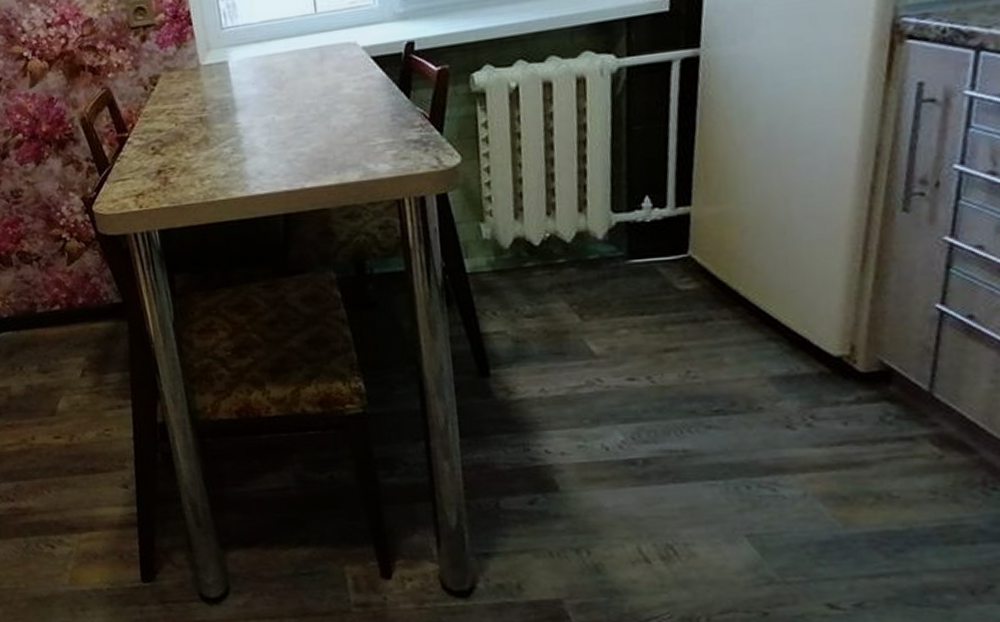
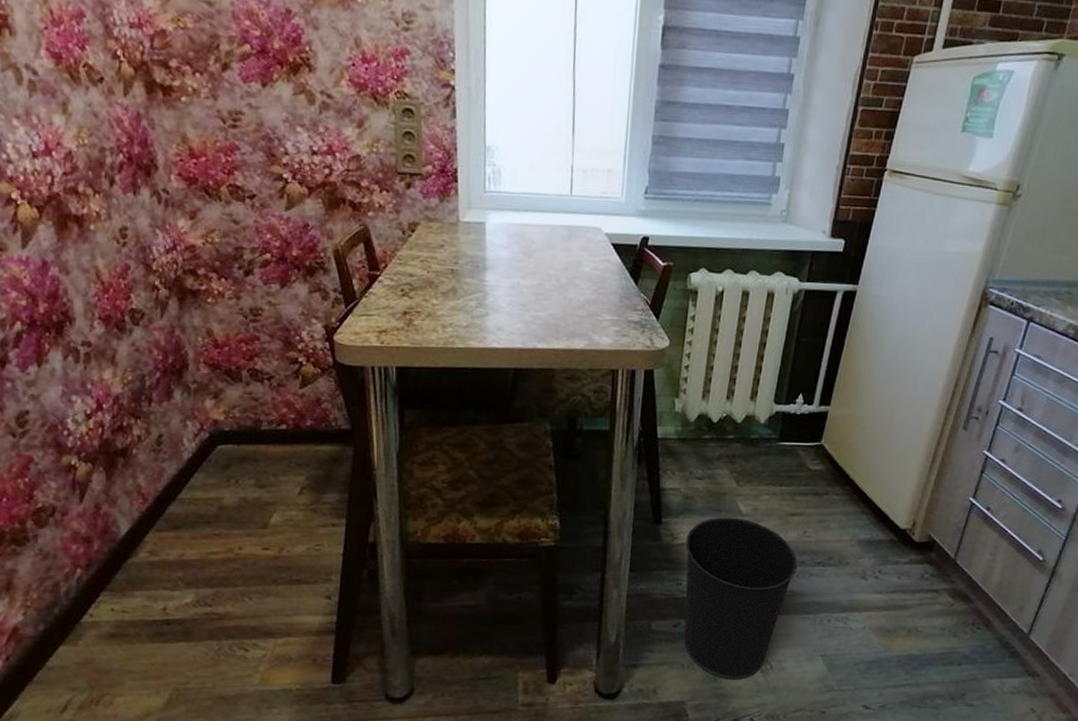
wastebasket: none [525,361,687,571] -> present [684,517,798,680]

